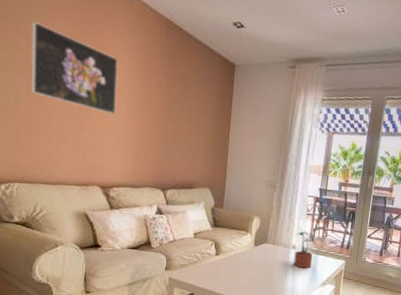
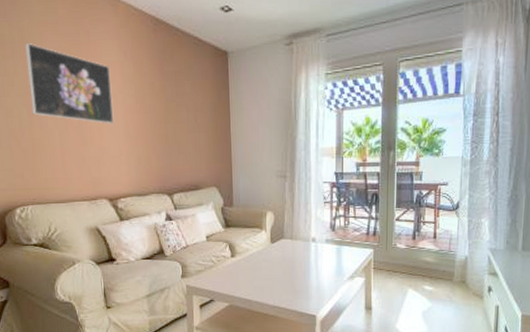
potted plant: present [293,231,313,268] -> none [313,222,336,262]

